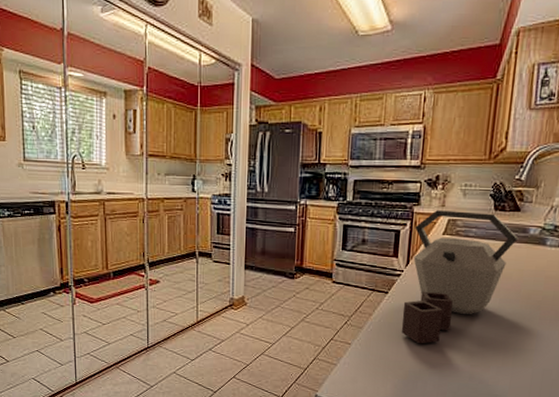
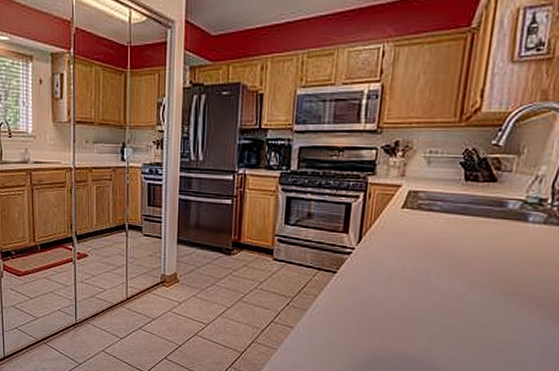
kettle: present [401,210,519,344] -> none [350,180,494,331]

